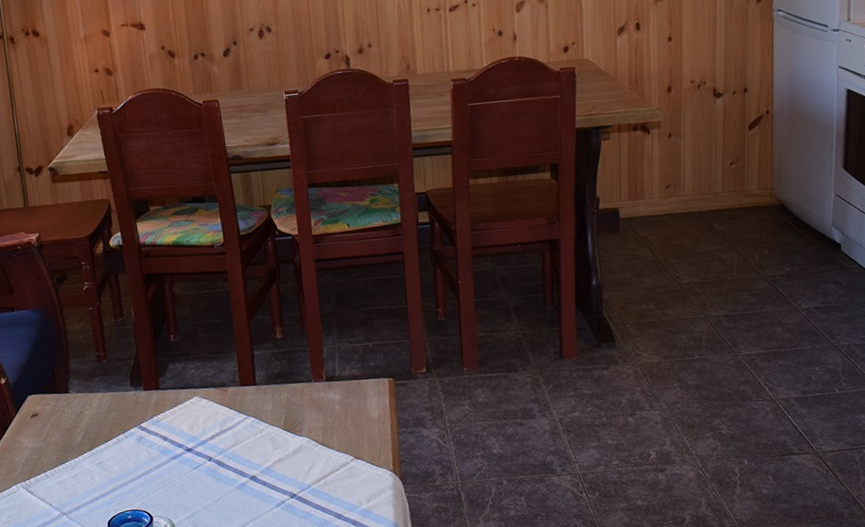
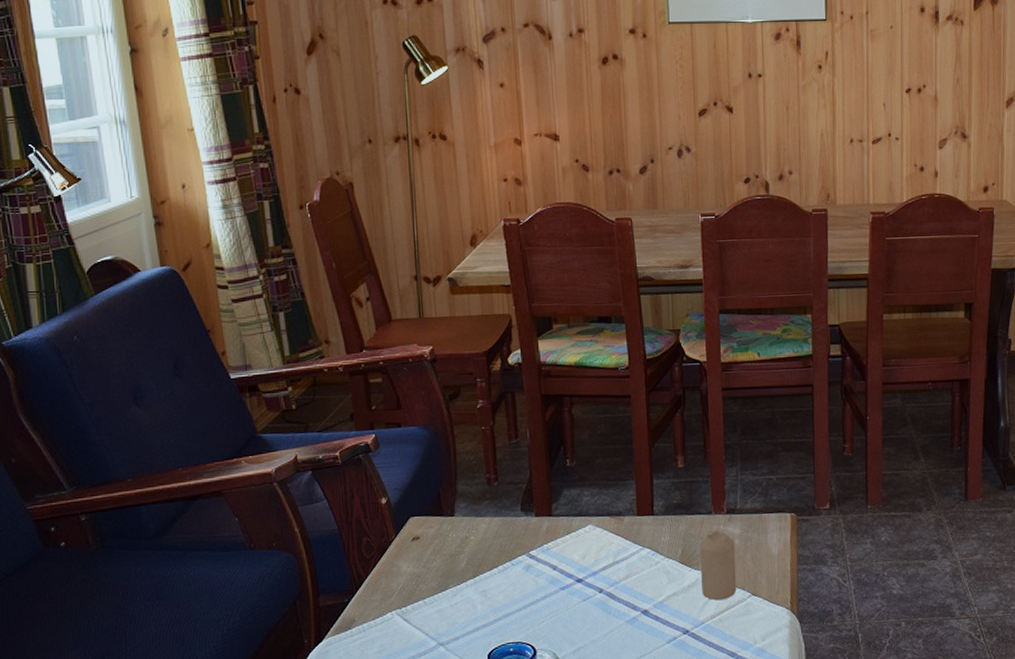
candle: none [302,398,340,464] -> present [700,531,737,600]

